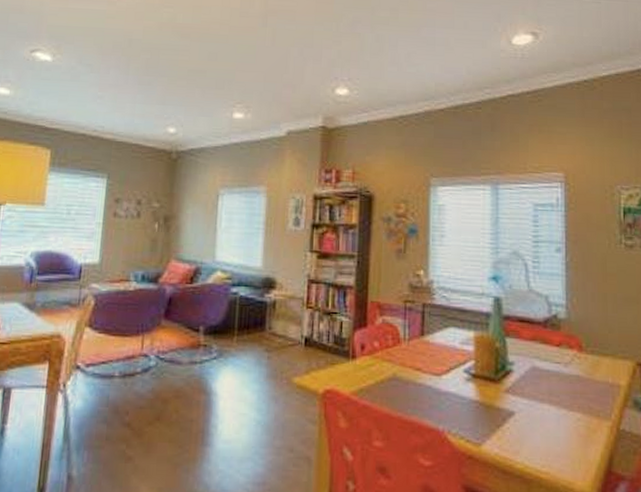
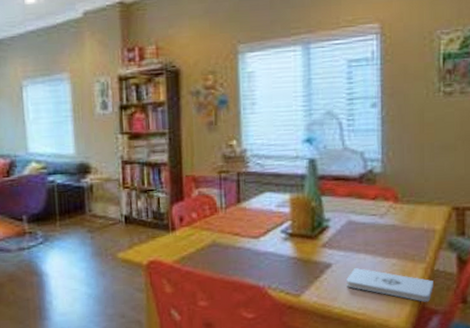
notepad: none [530,418,620,466] -> present [346,267,433,302]

